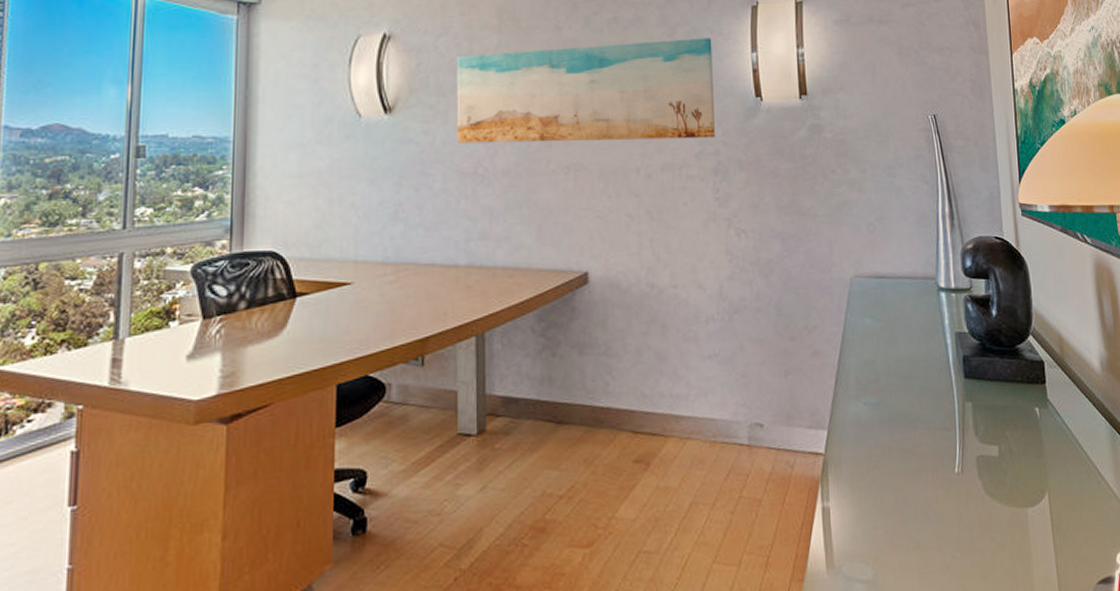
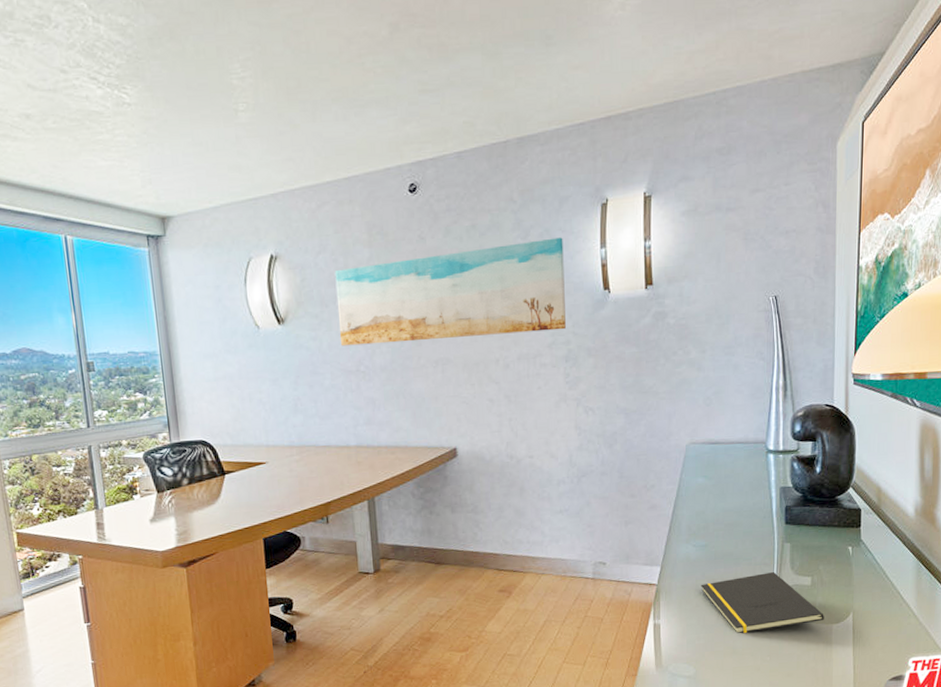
notepad: none [874,439,1017,521] -> present [700,572,824,634]

